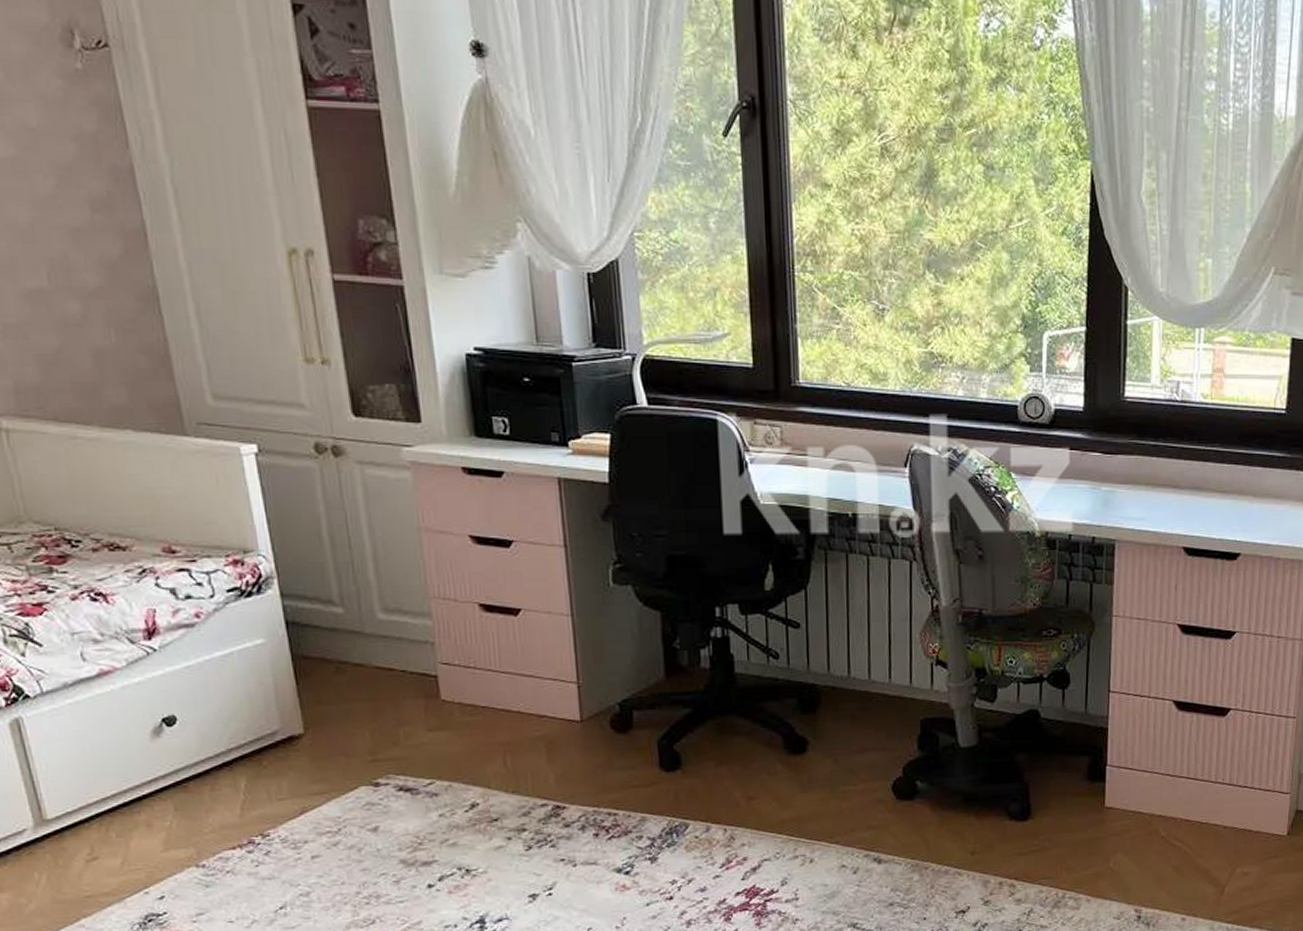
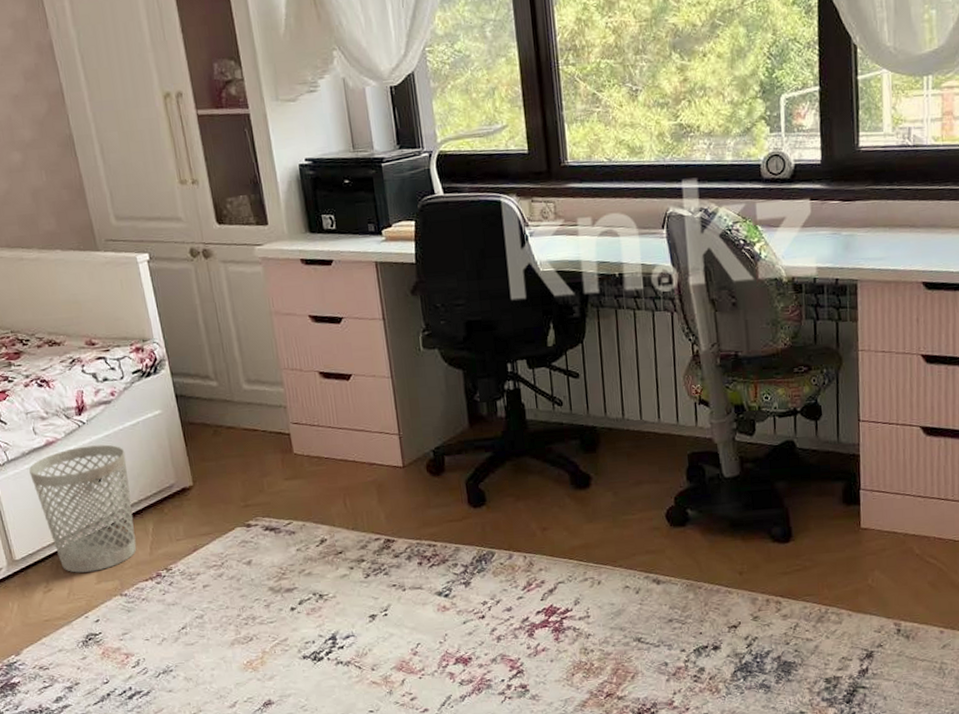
wastebasket: none [72,678,222,837] -> present [29,444,137,573]

